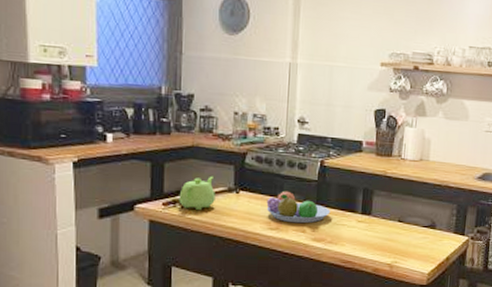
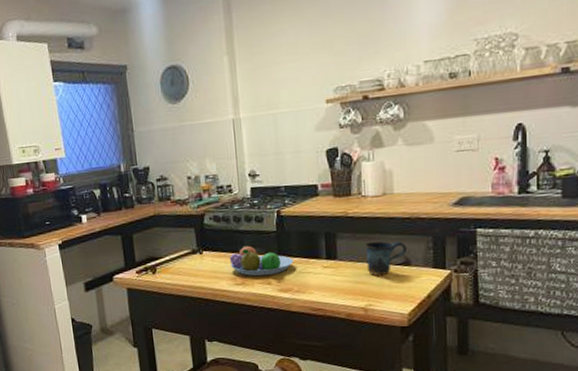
teapot: present [179,175,215,211] -> none [149,240,182,275]
mug: none [397,203,434,235] -> present [364,241,407,275]

